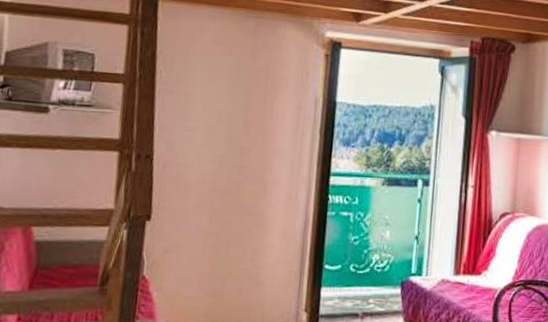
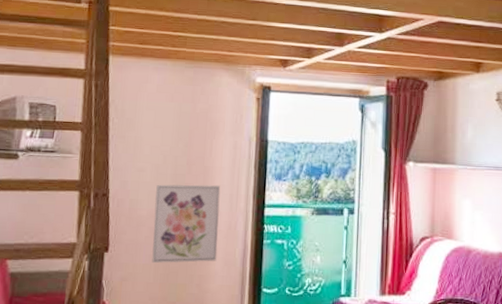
wall art: none [200,146,281,235] -> present [152,184,221,263]

